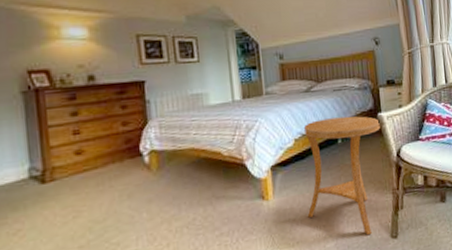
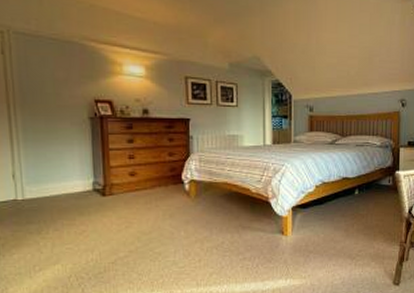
side table: present [303,116,380,236] -> none [321,171,396,279]

